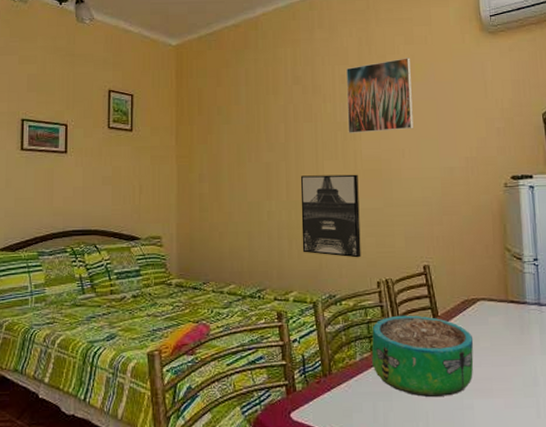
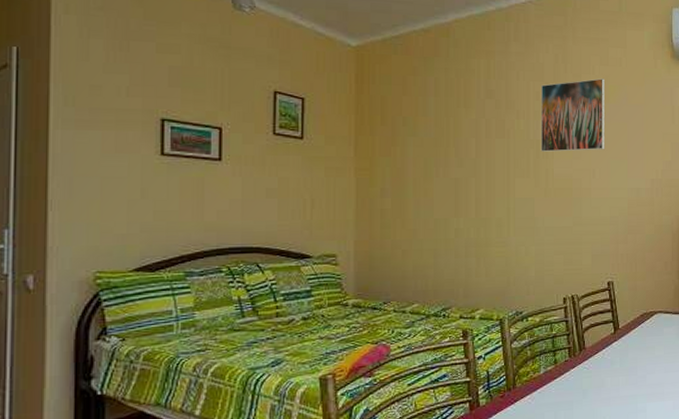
wall art: present [300,174,361,258] -> none [490,193,549,275]
decorative bowl: present [371,315,474,398] -> none [555,328,650,404]

